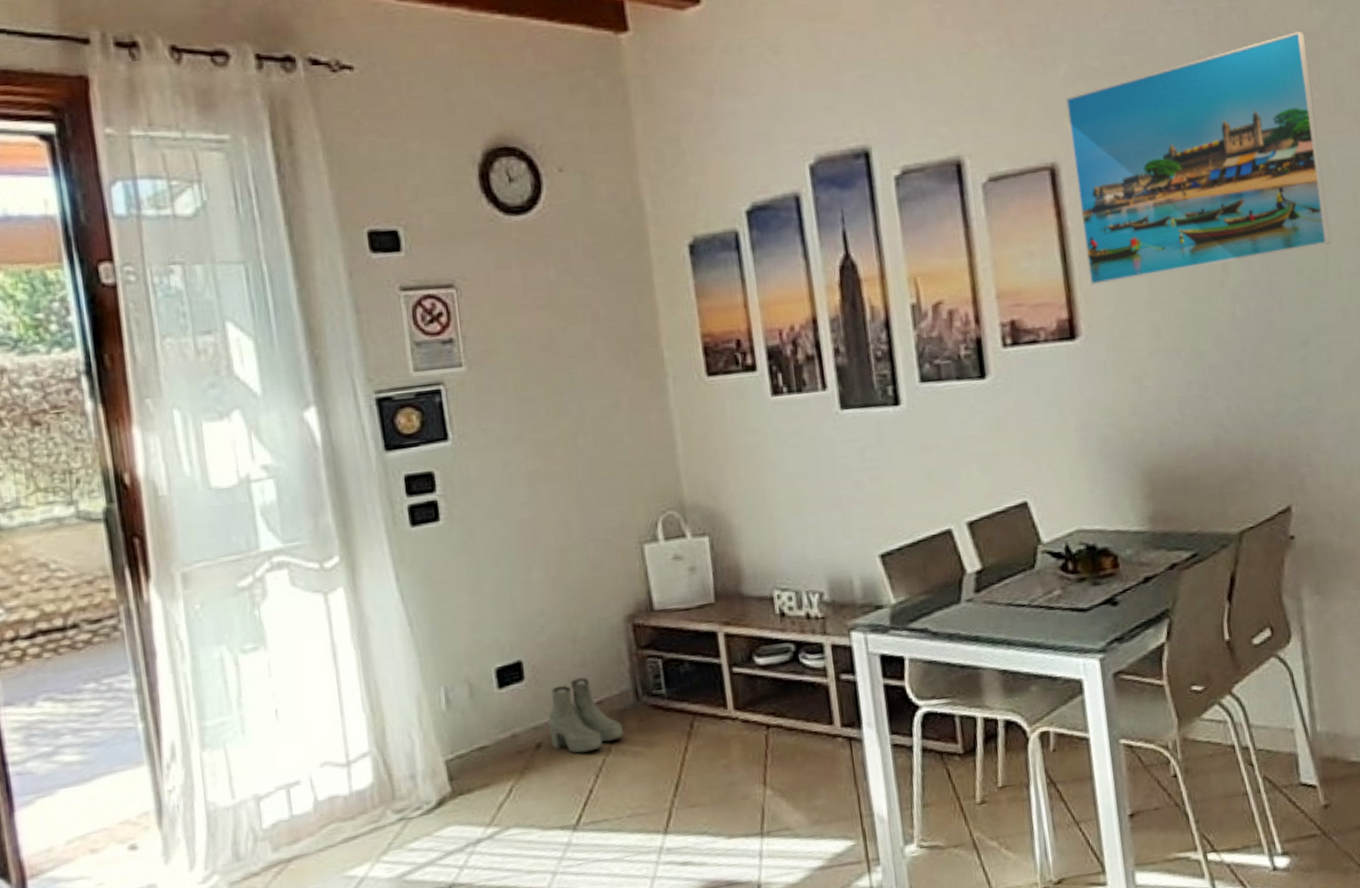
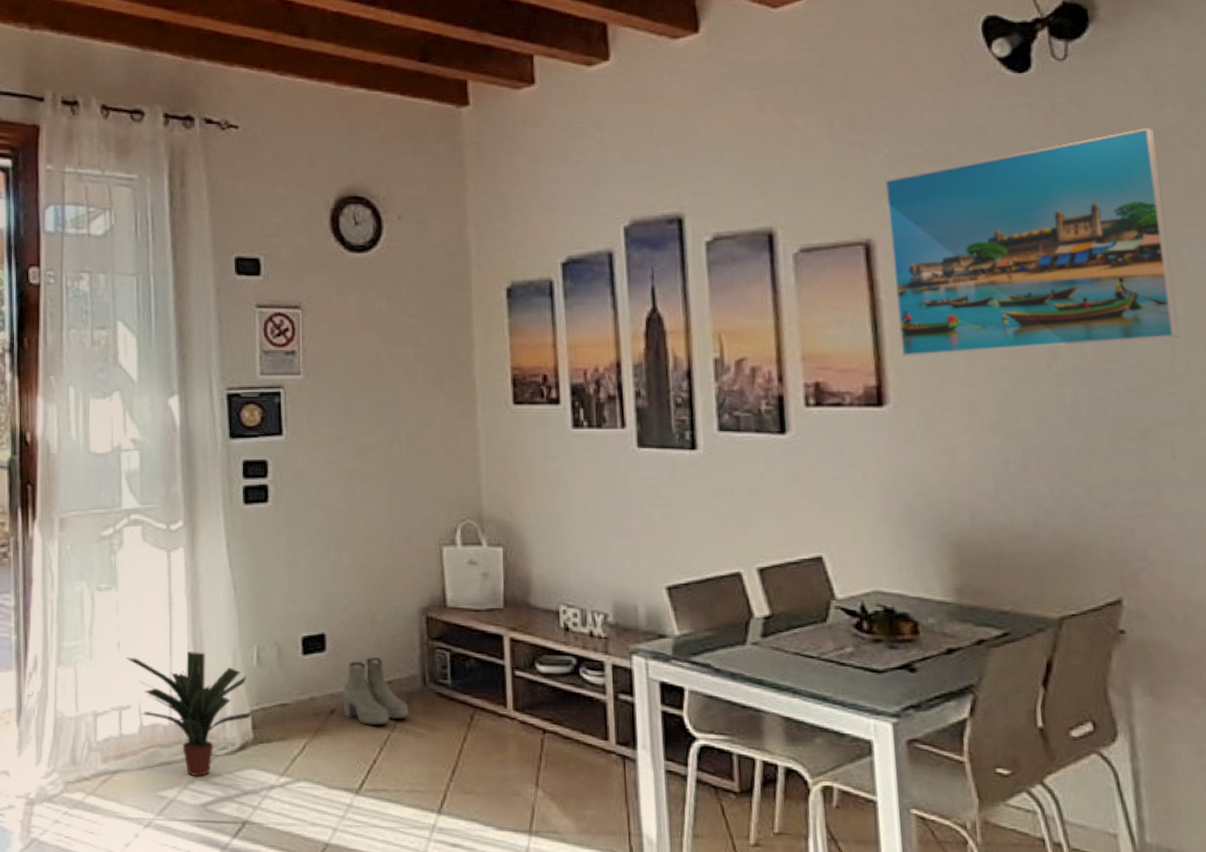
potted plant: none [288,705,448,847] -> present [126,651,253,776]

